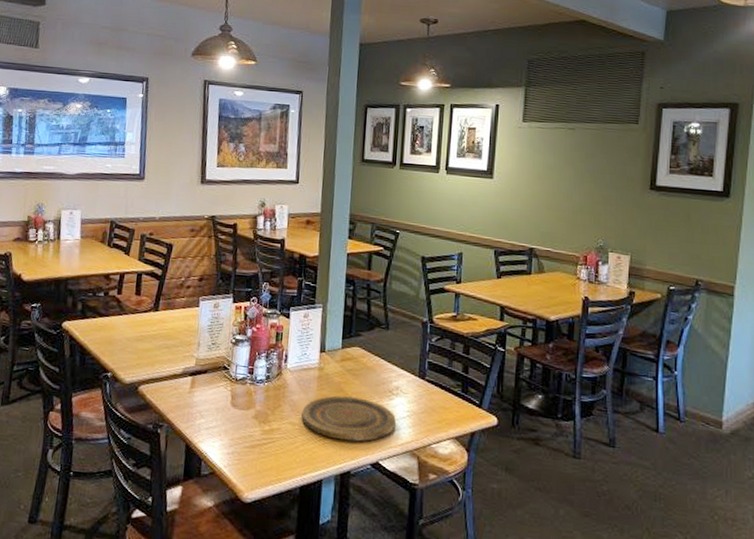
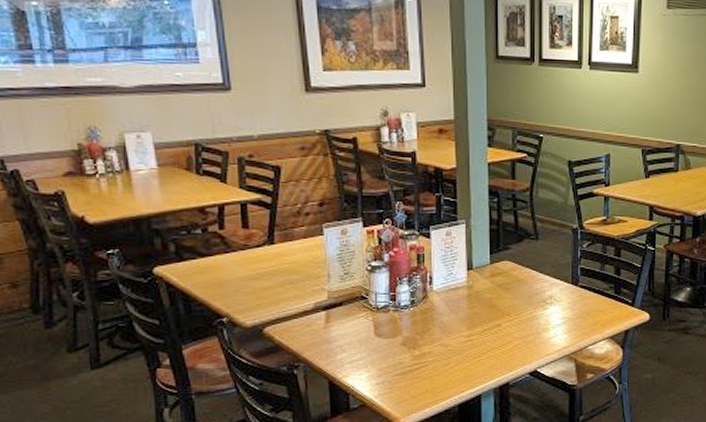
plate: present [301,395,396,442] -> none [454,311,551,354]

